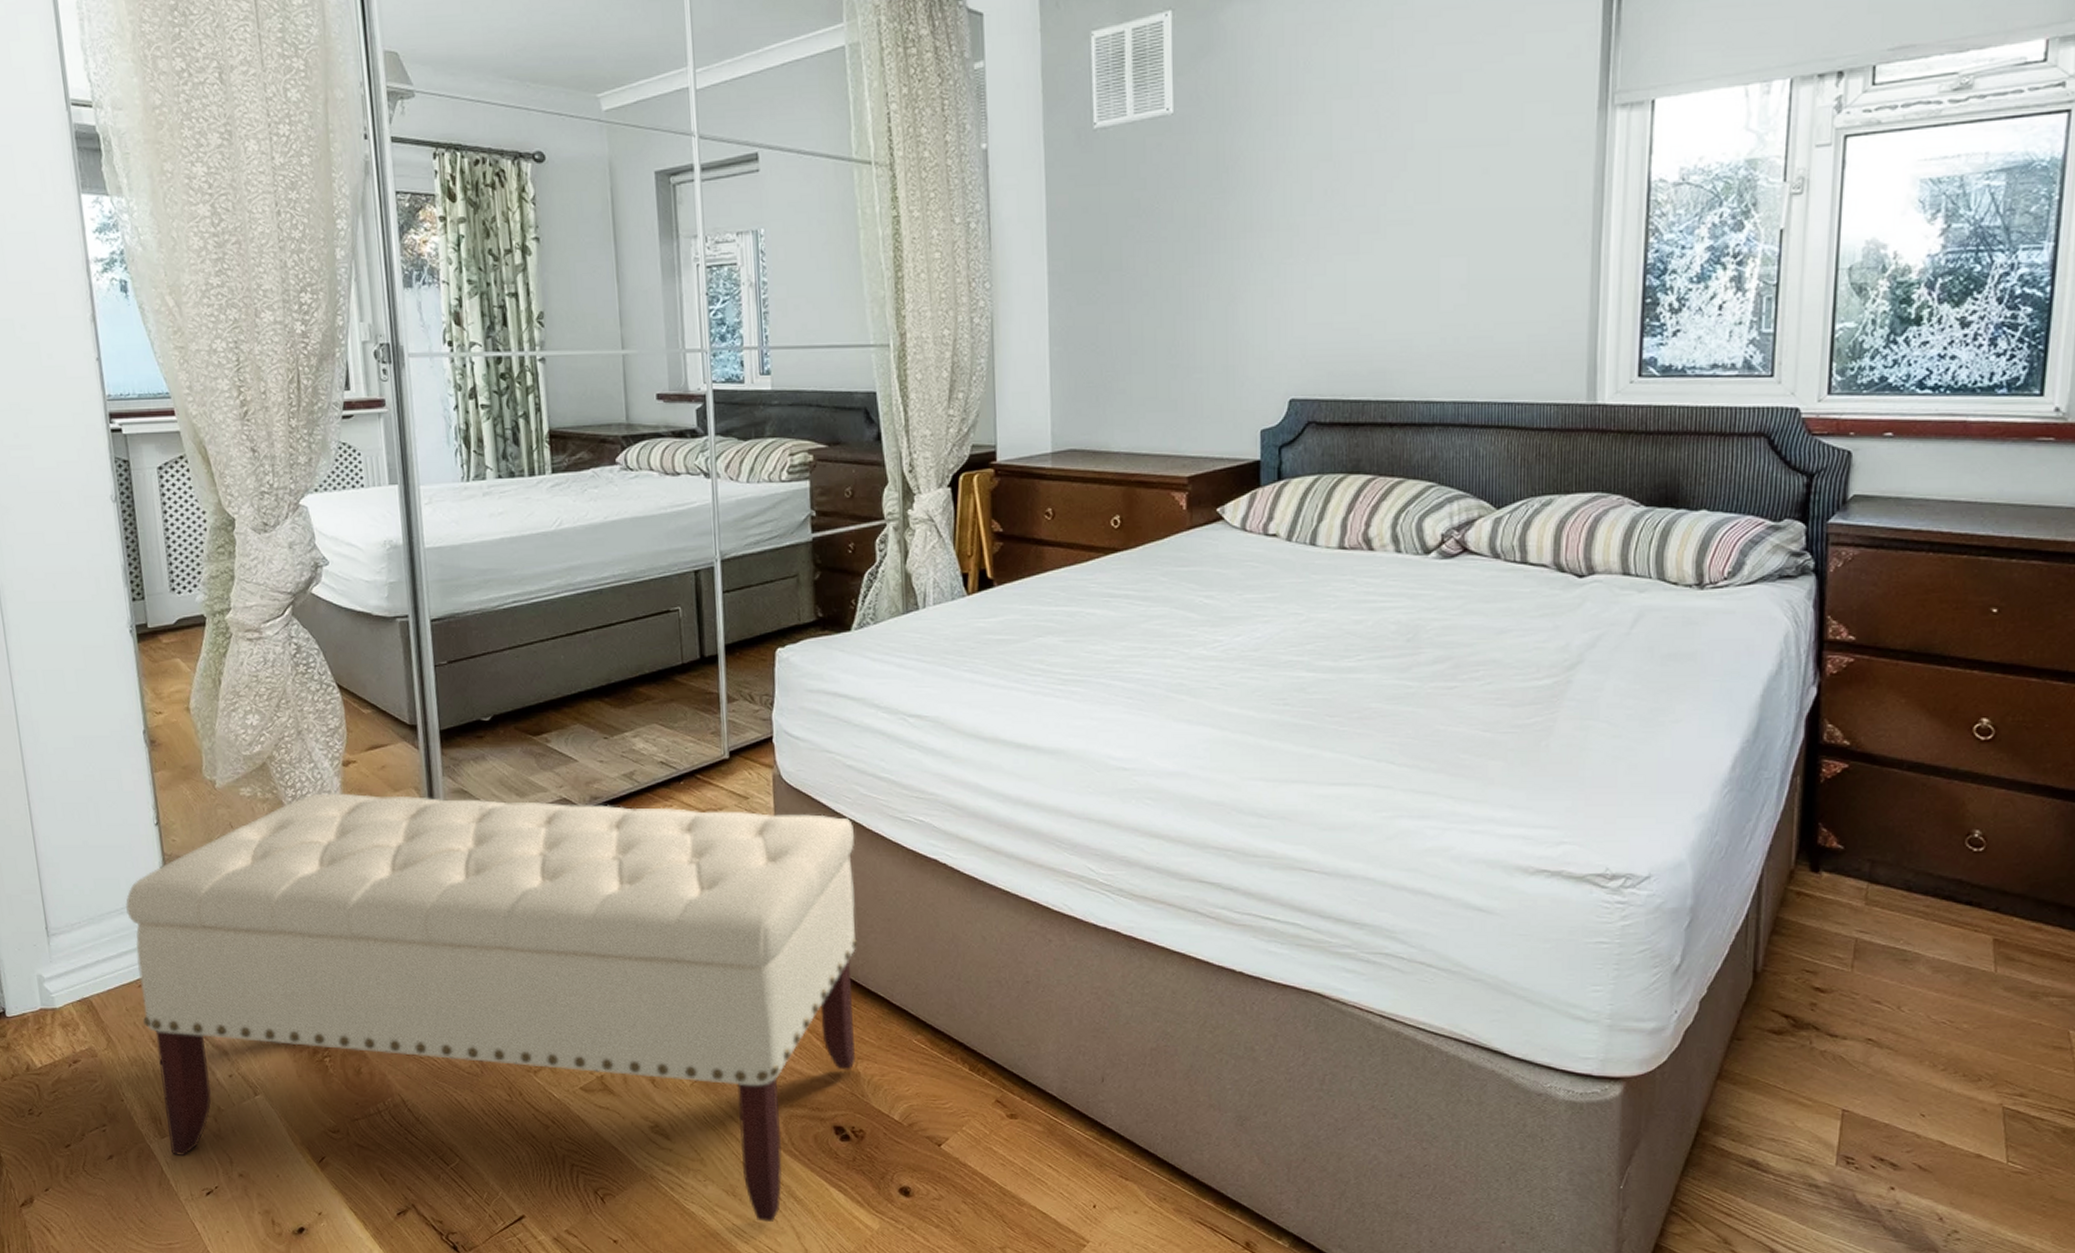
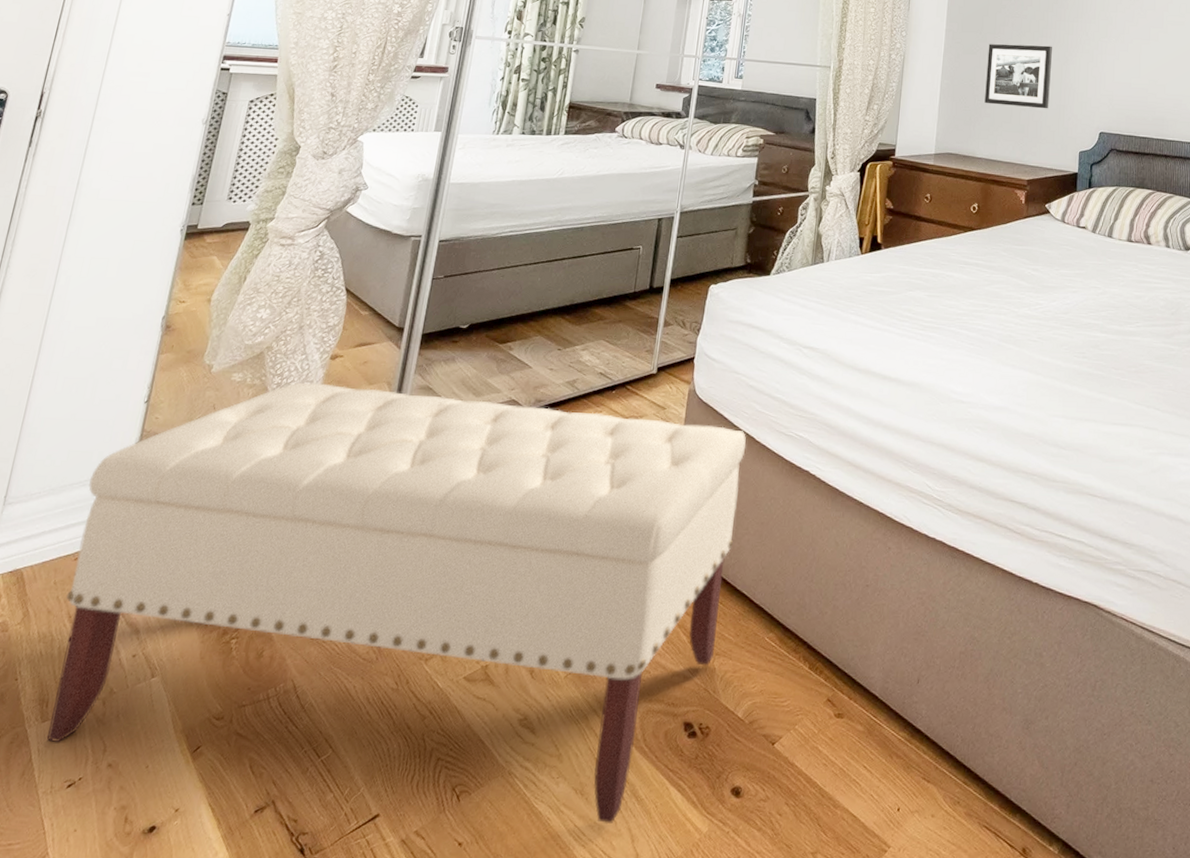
picture frame: none [1113,279,1211,375] -> present [984,44,1052,109]

